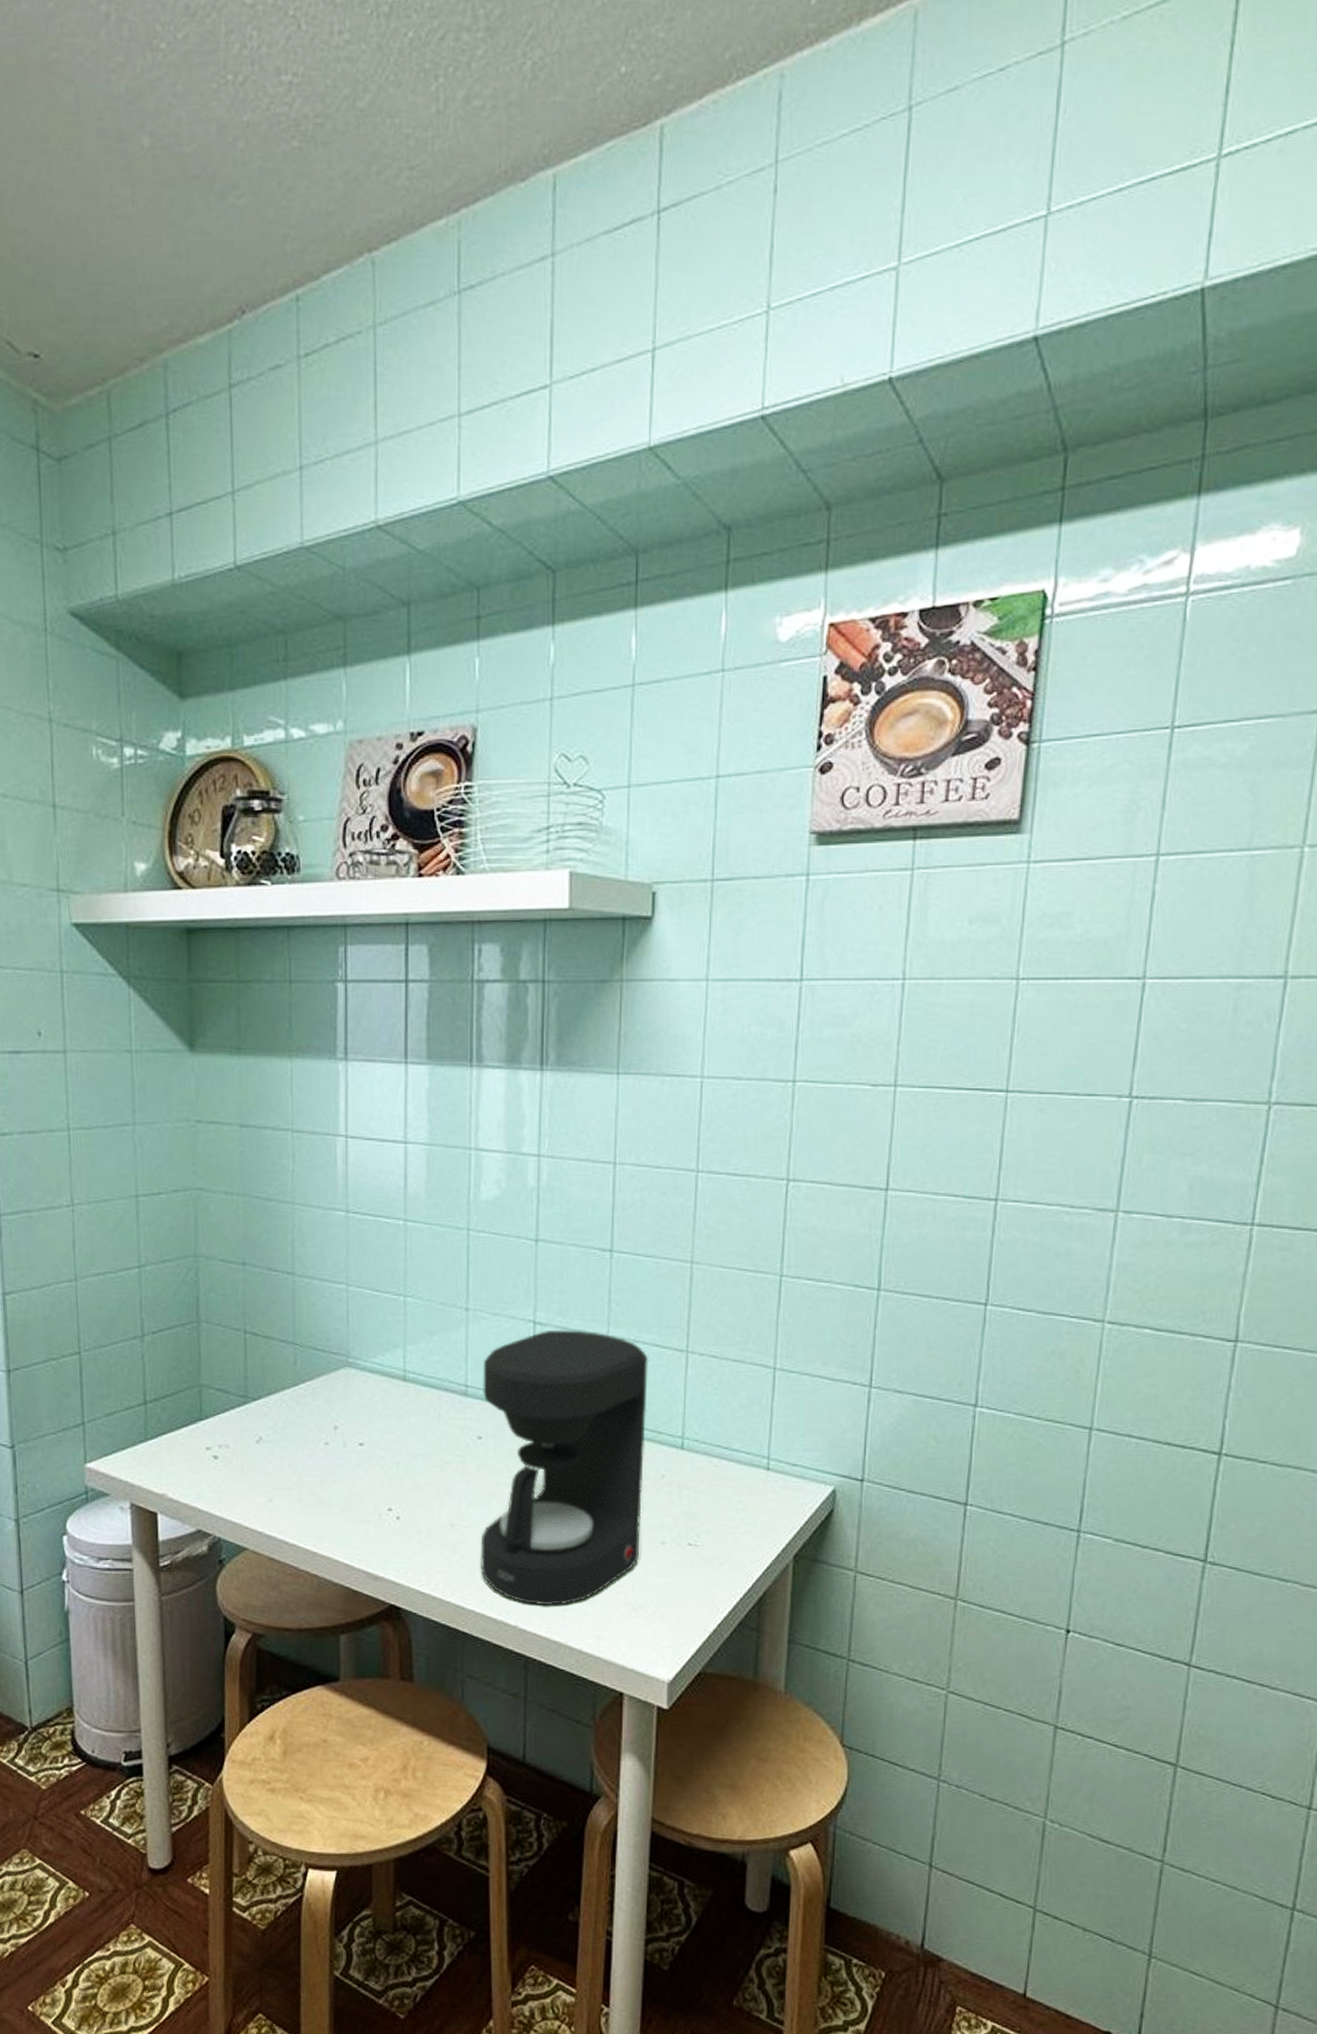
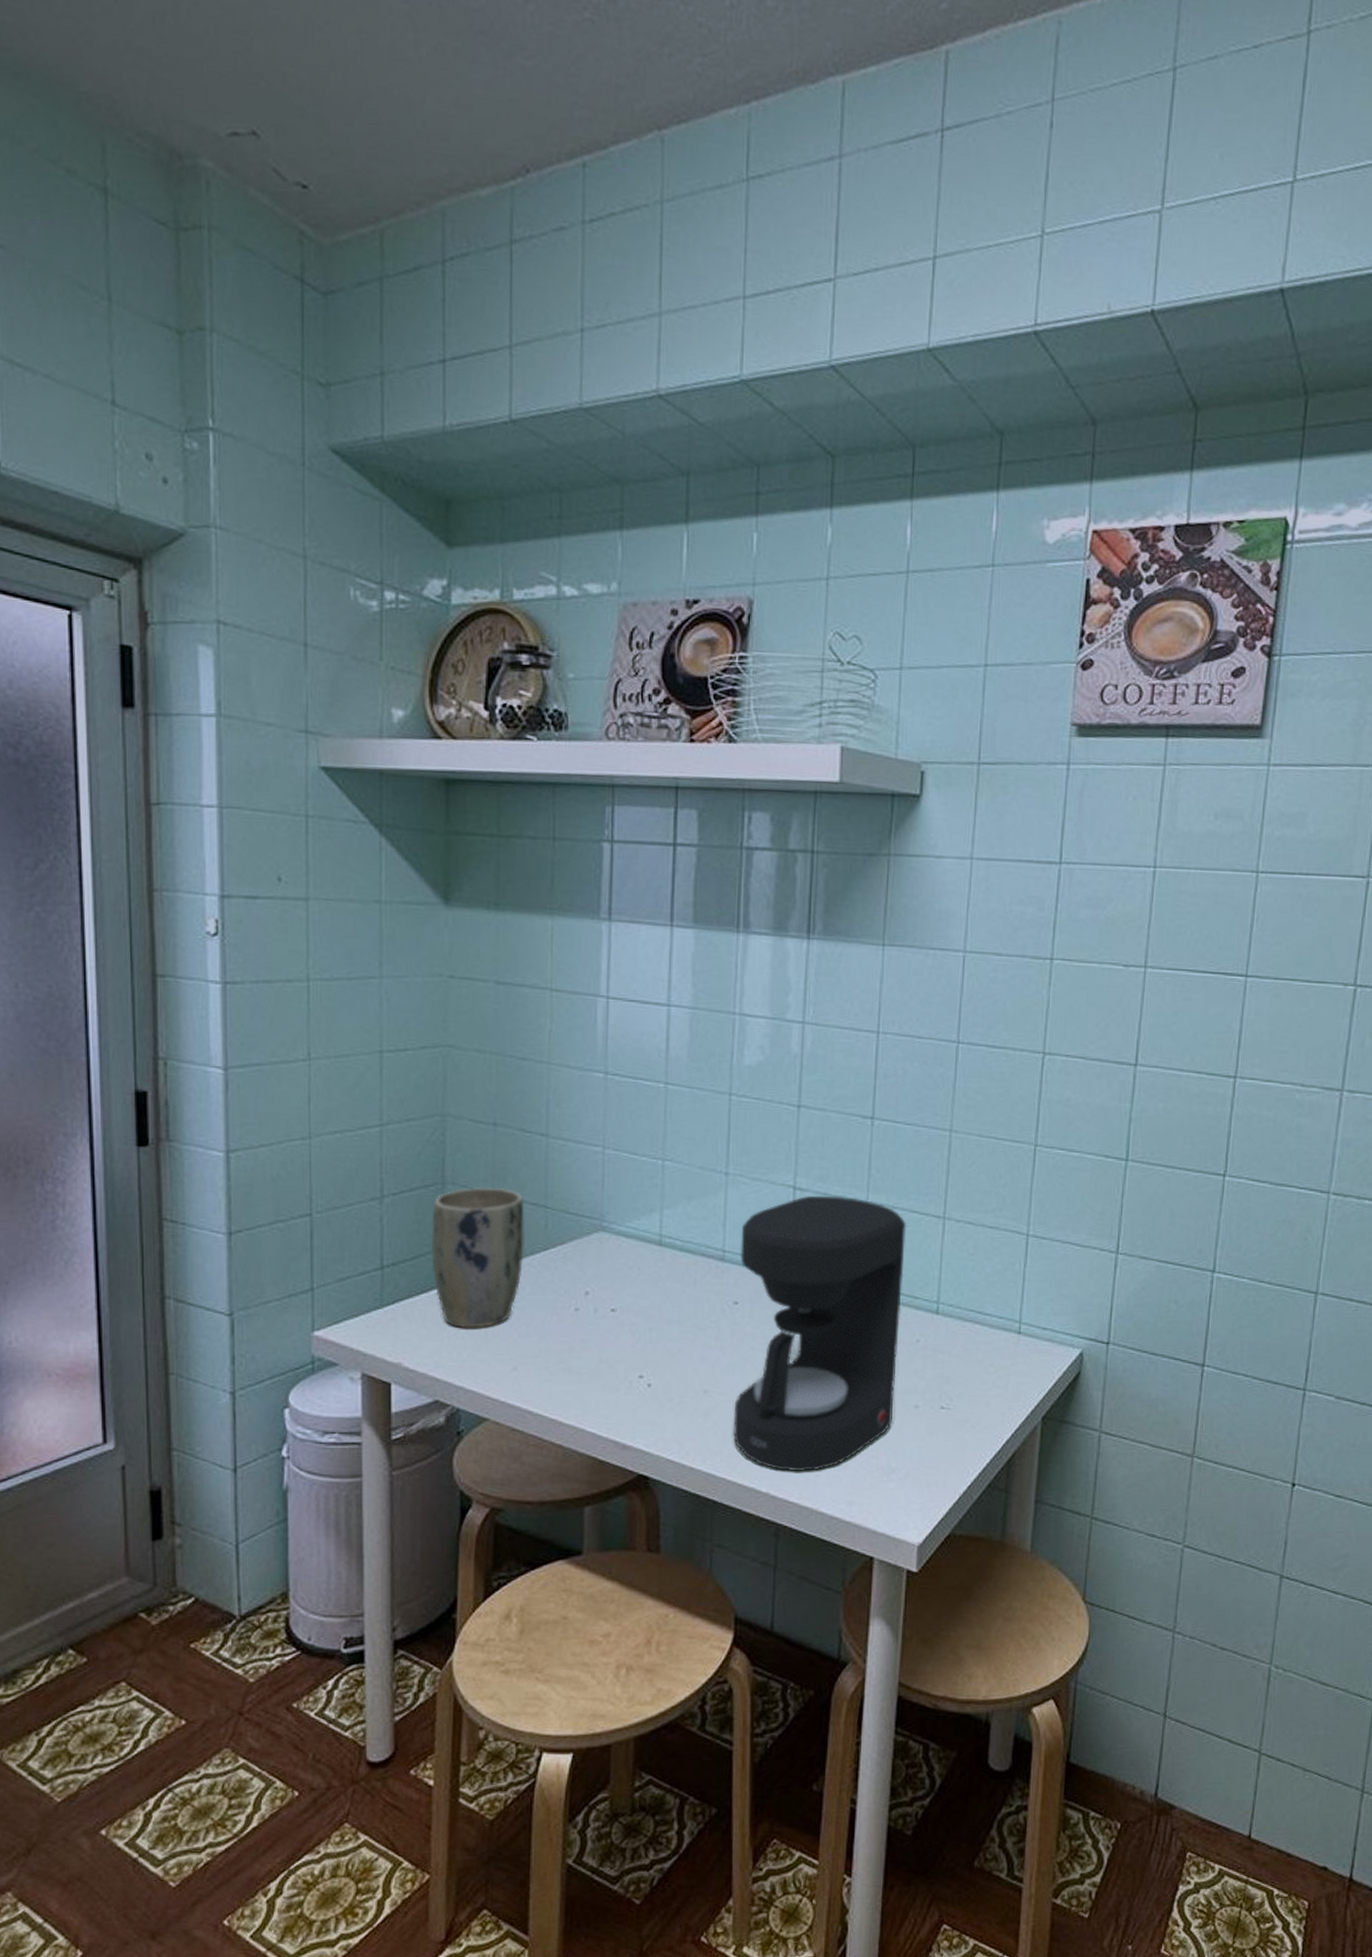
plant pot: none [189,1324,276,1461] -> present [431,1186,526,1328]

